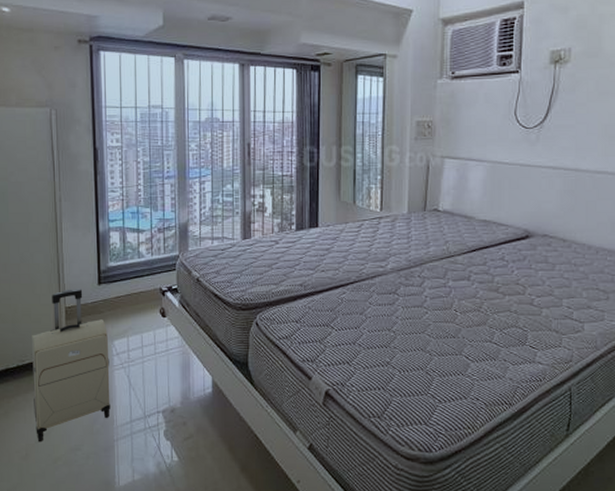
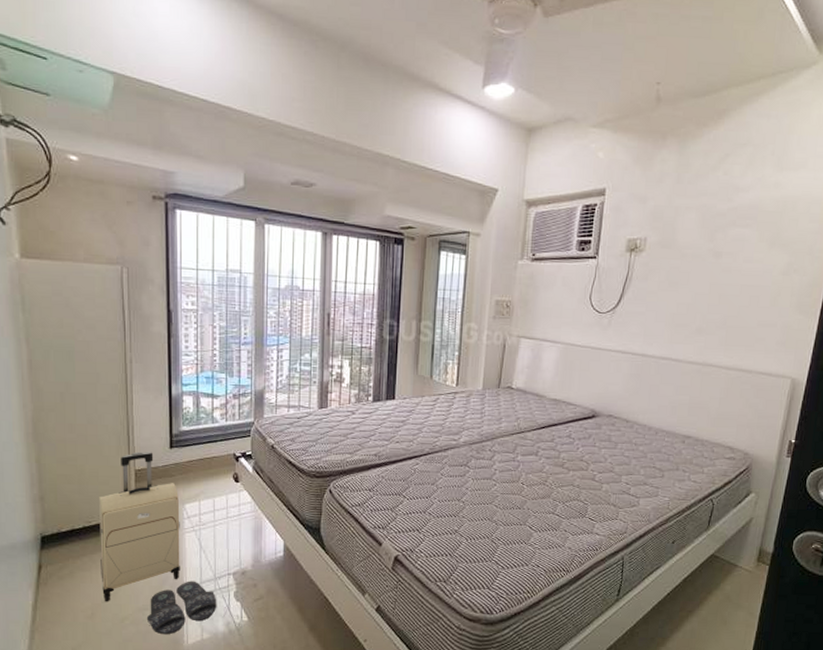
slippers: none [78,419,146,476] -> present [146,581,216,635]

